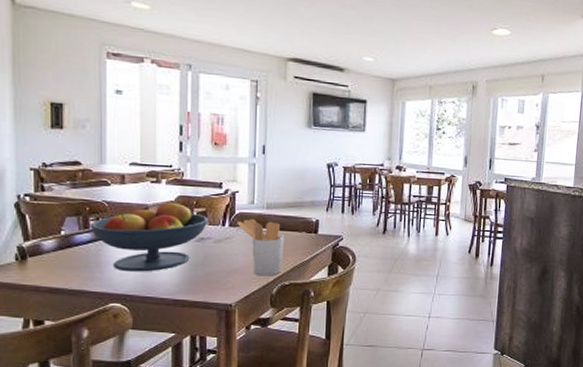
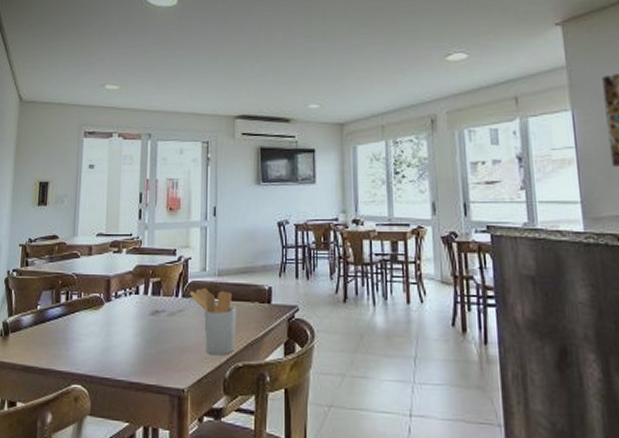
fruit bowl: present [90,201,209,272] -> none [61,271,163,350]

